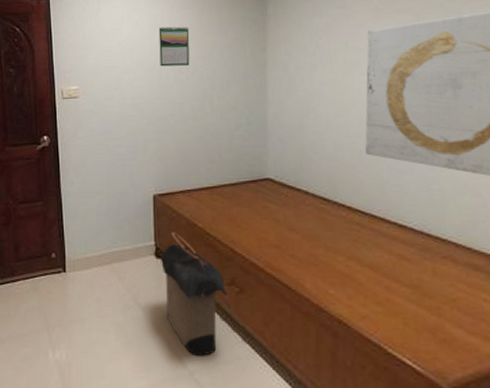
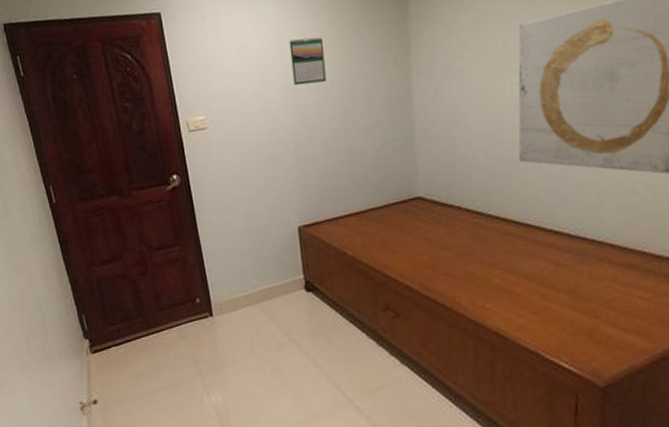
laundry hamper: present [159,232,229,356] -> none [310,263,384,384]

